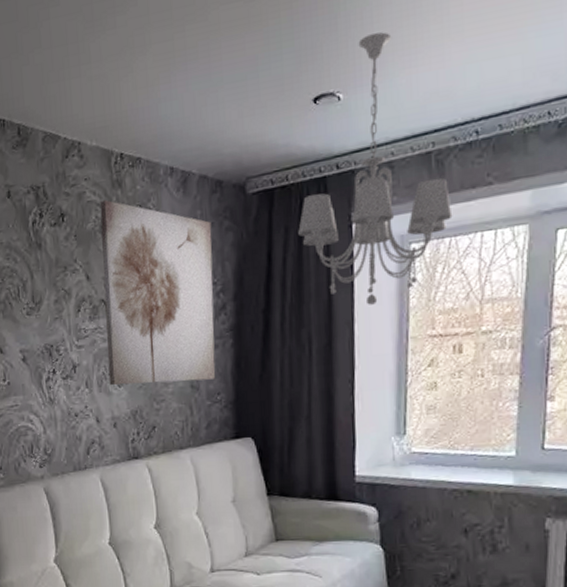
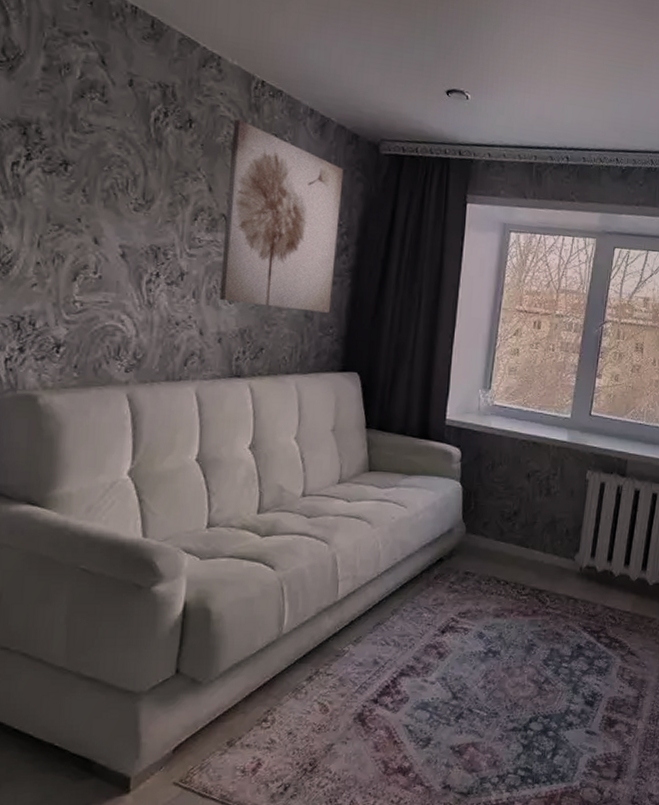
chandelier: present [298,32,453,305] -> none [421,54,544,275]

